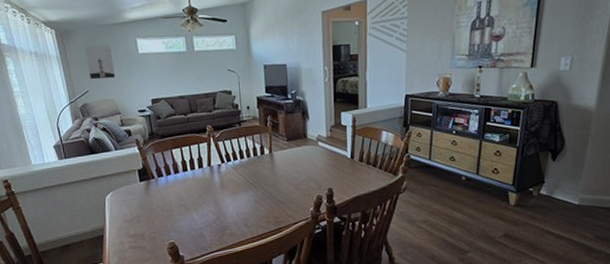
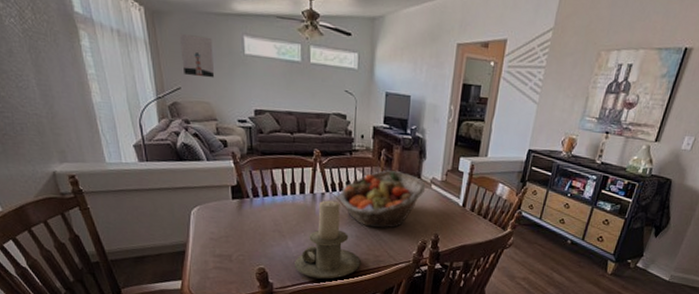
candle holder: none [201,170,262,247] -> present [294,200,361,279]
fruit basket: none [234,134,313,190] -> present [339,170,426,228]

